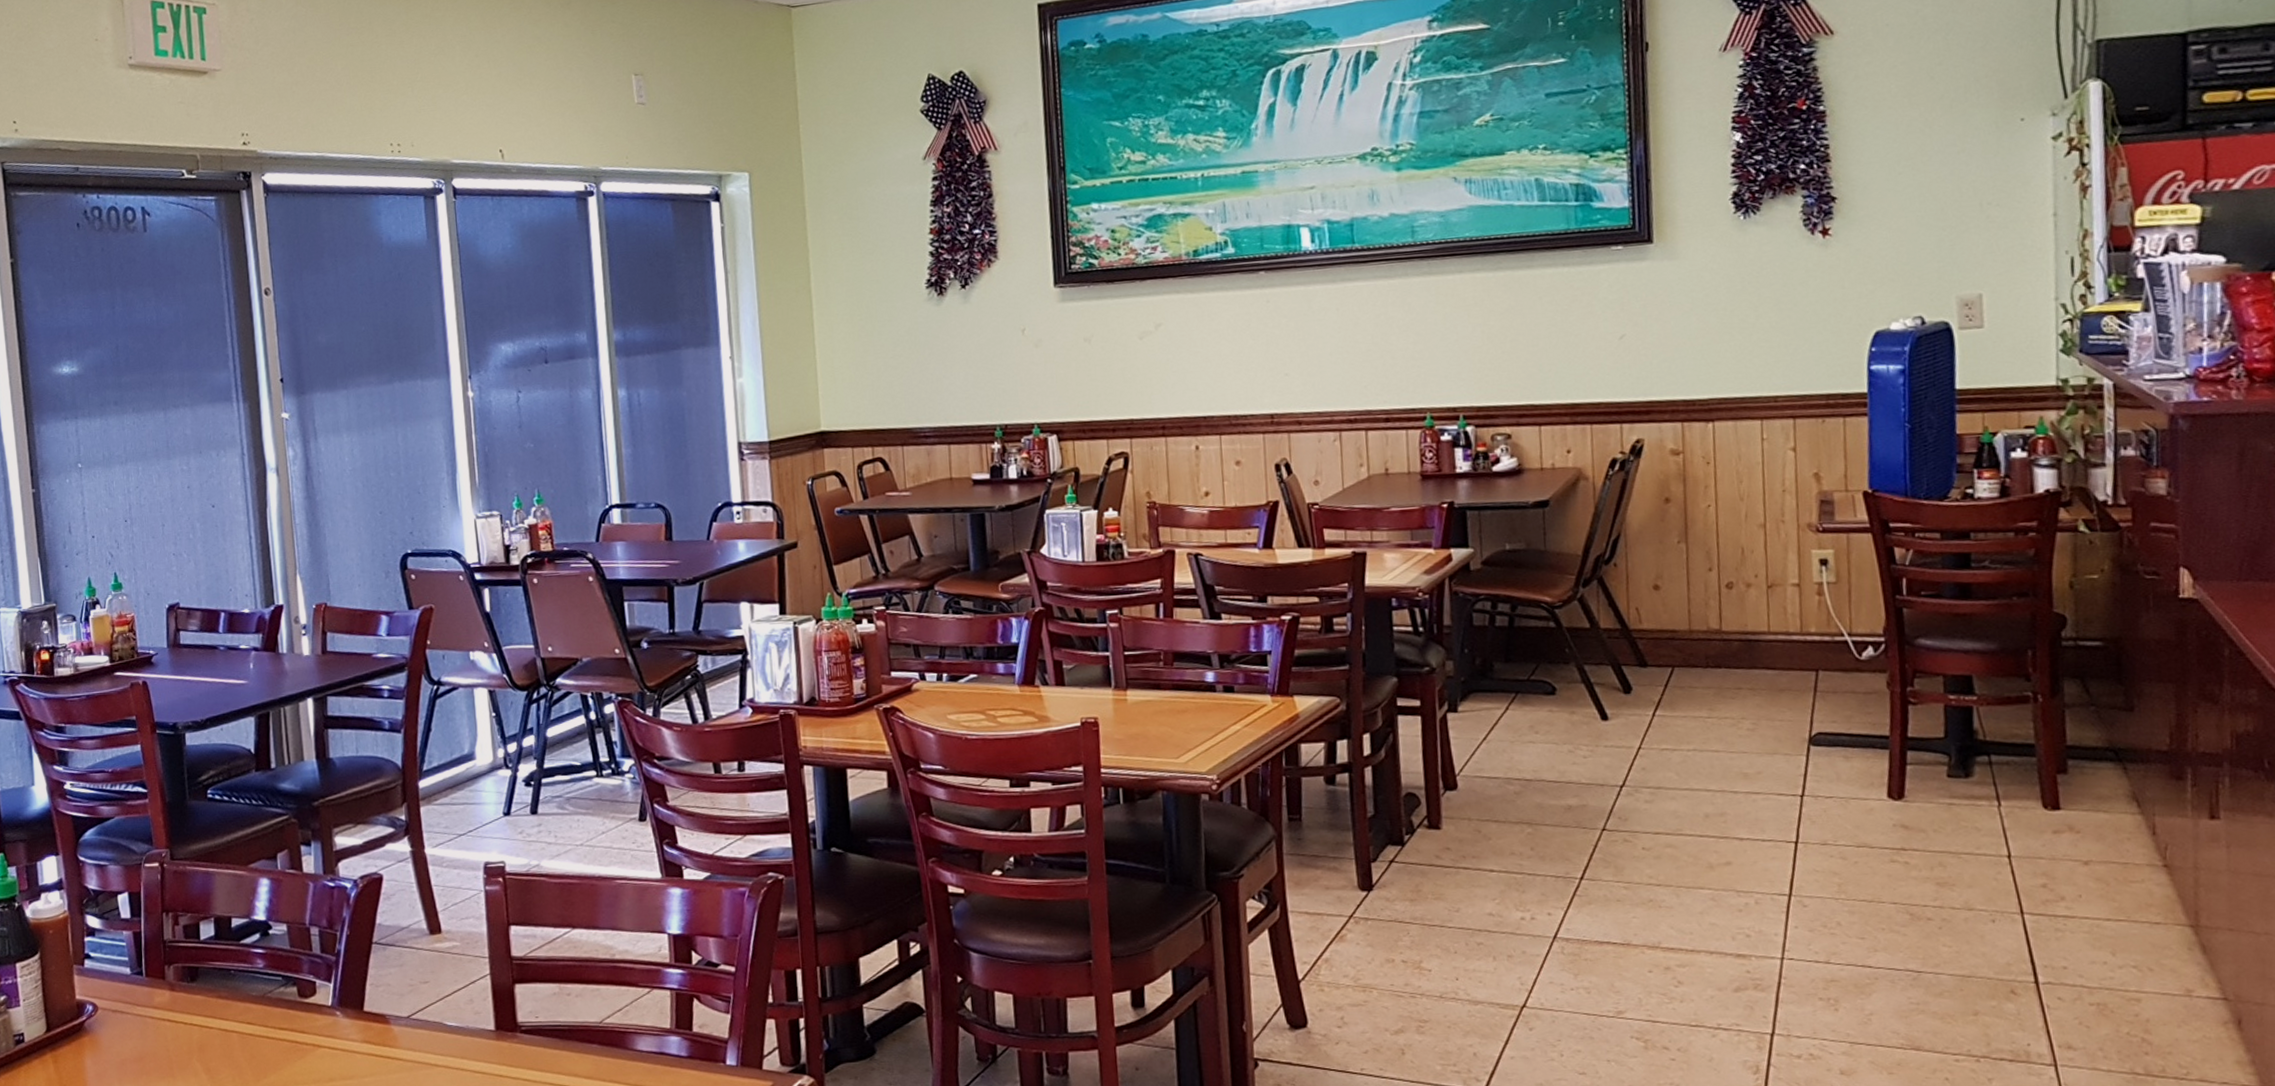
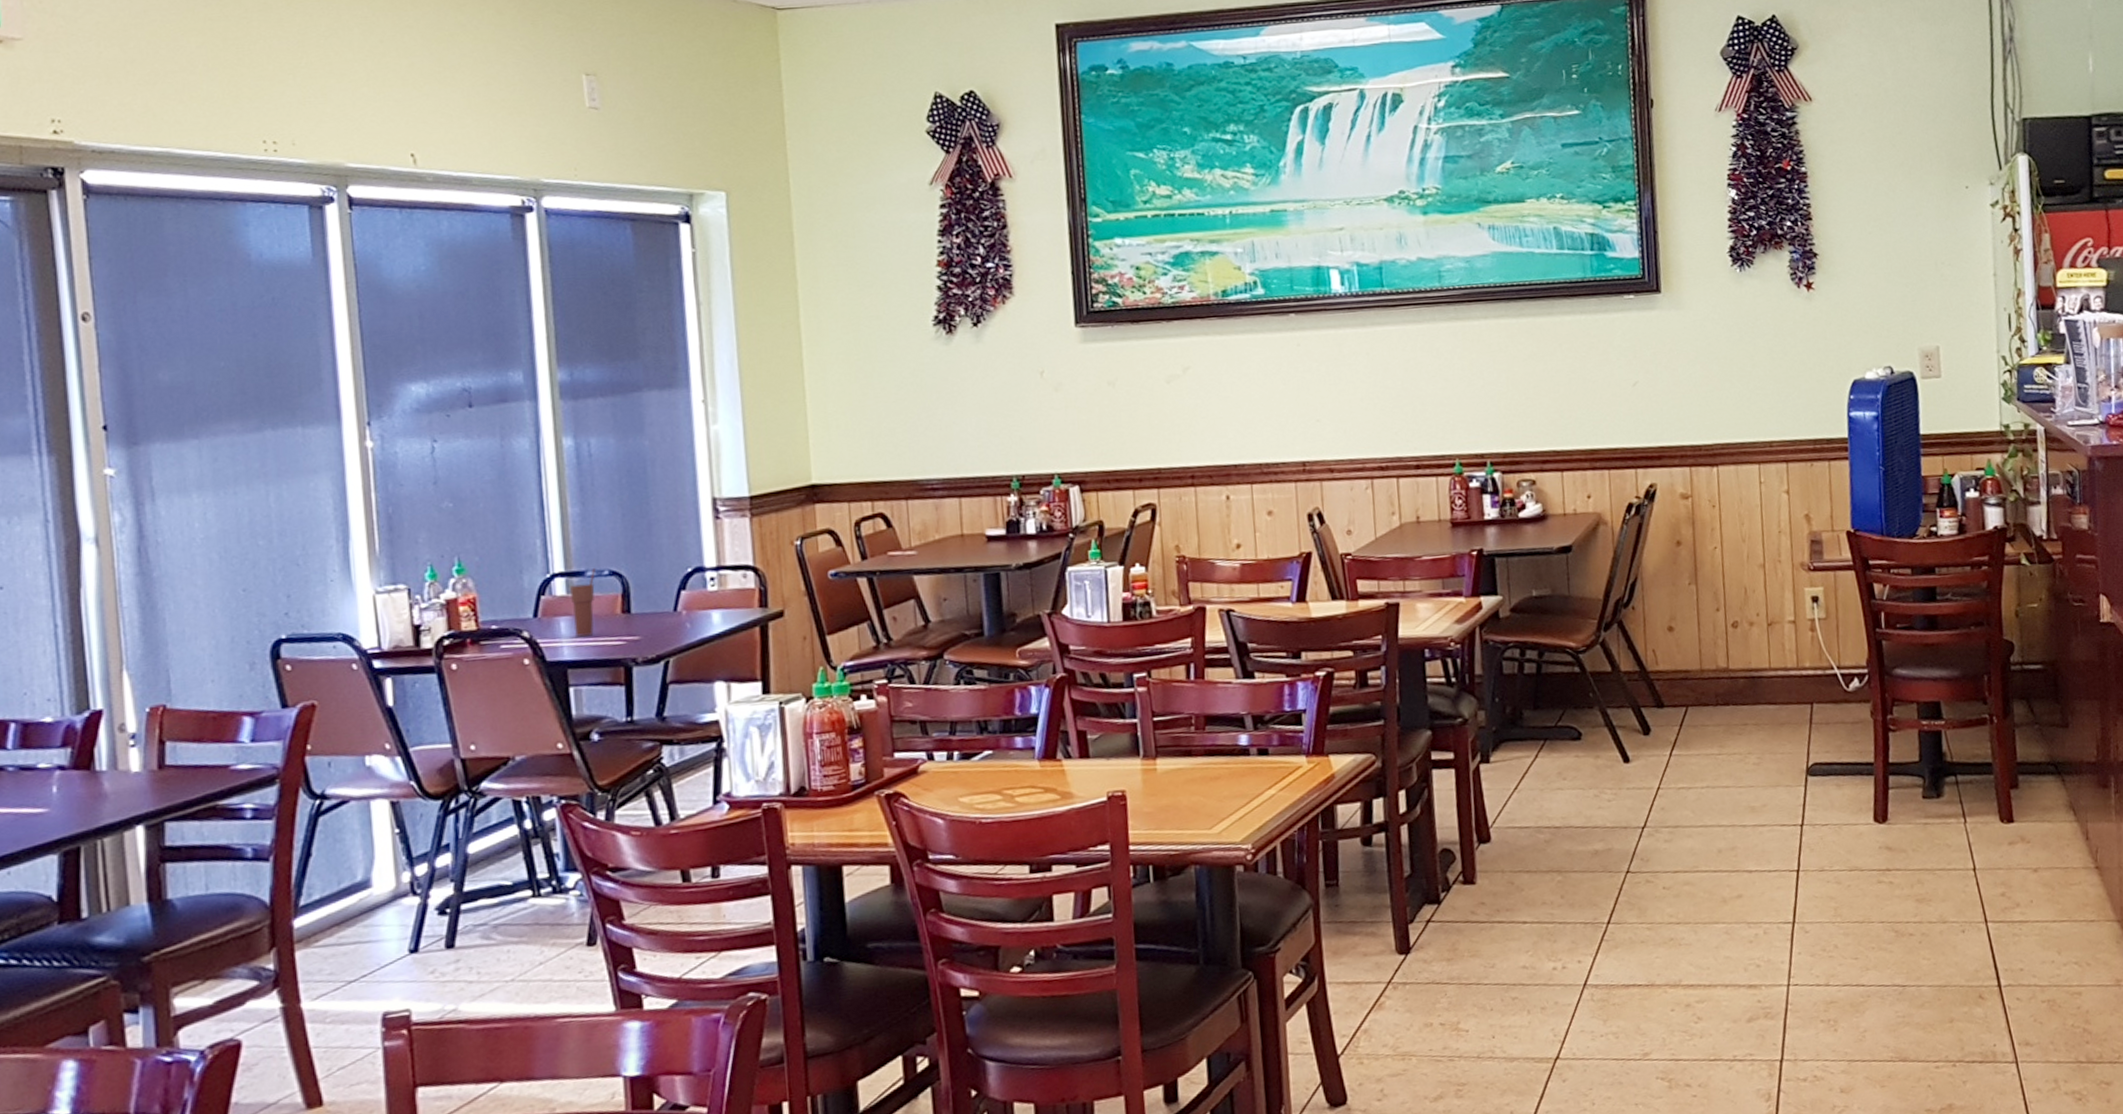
cup: none [624,500,645,559] -> present [570,567,596,637]

